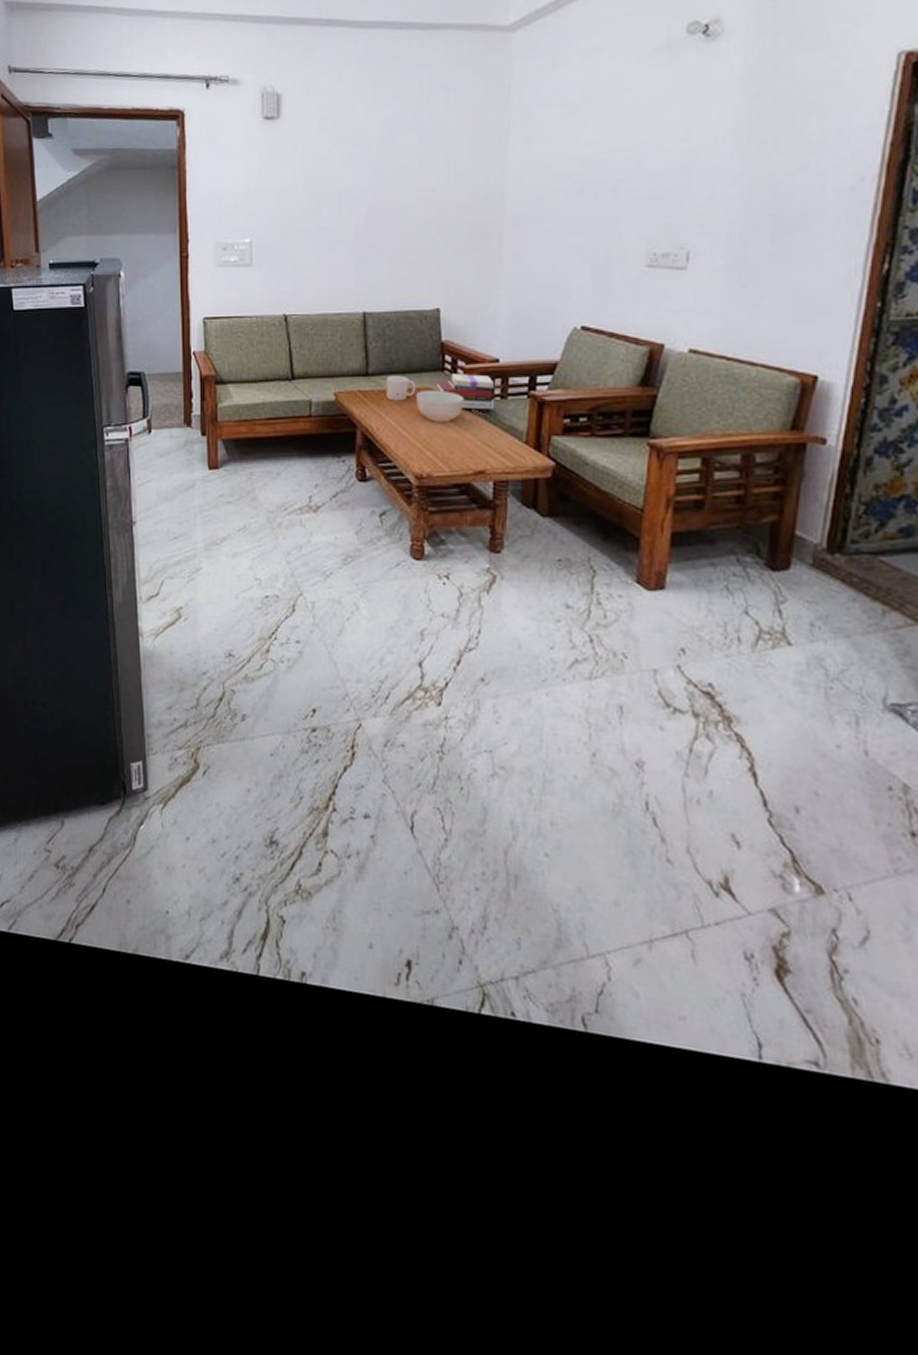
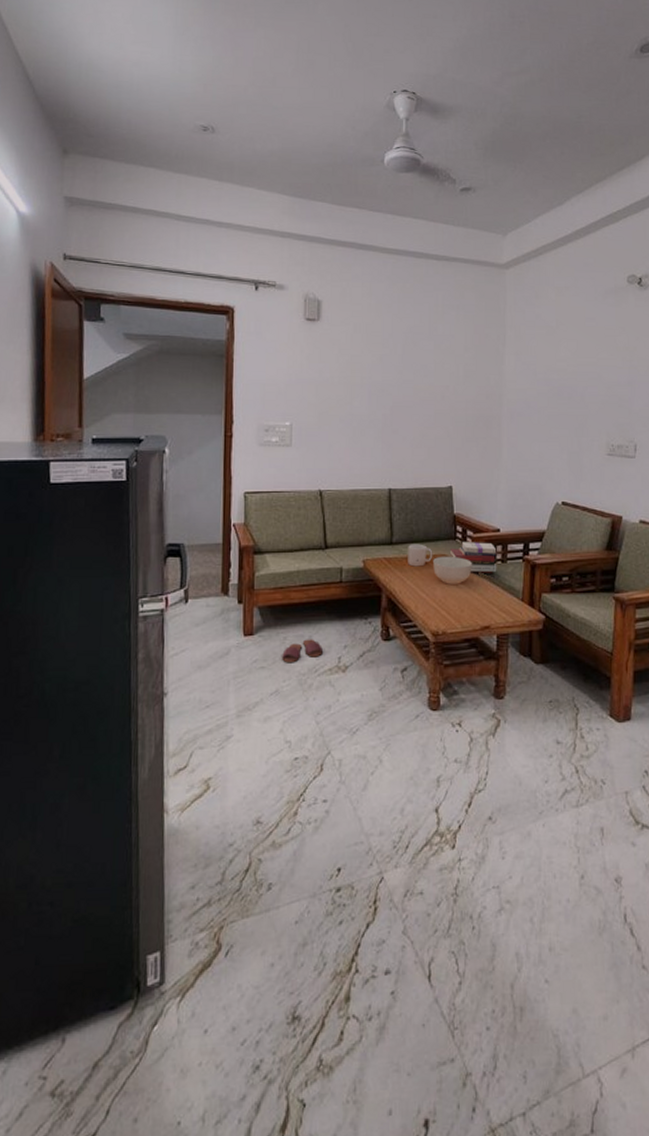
slippers: none [249,475,292,500] -> present [282,639,323,663]

